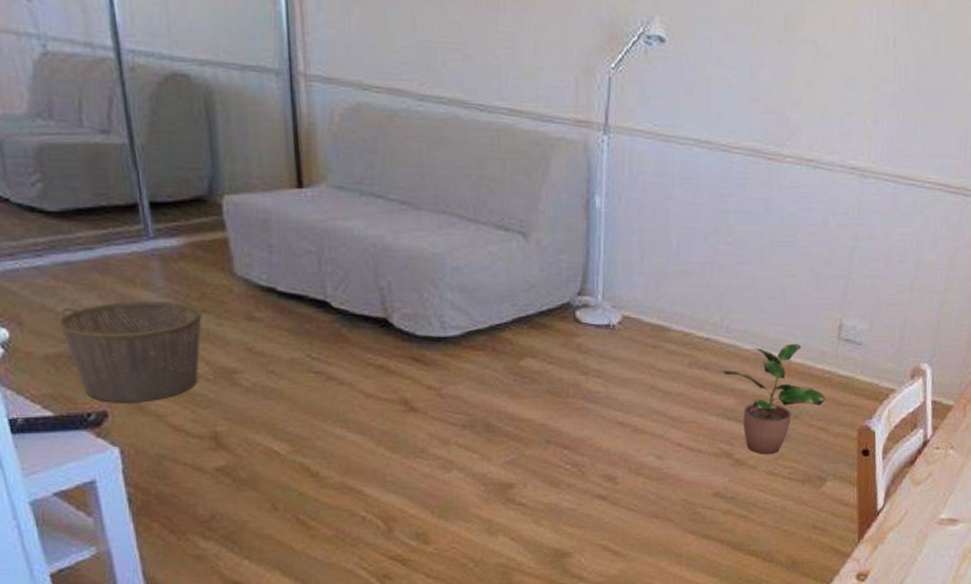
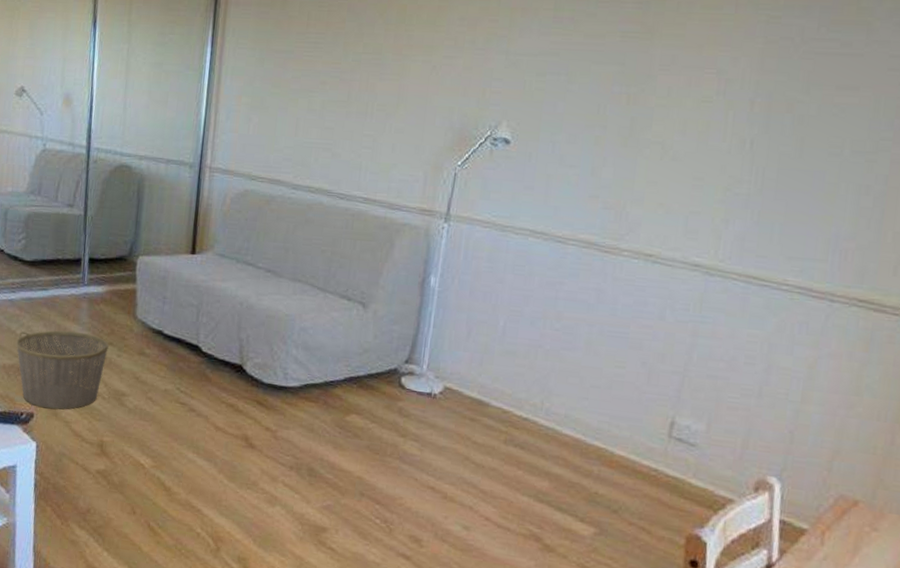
potted plant: present [719,343,826,454] -> none [535,434,651,546]

